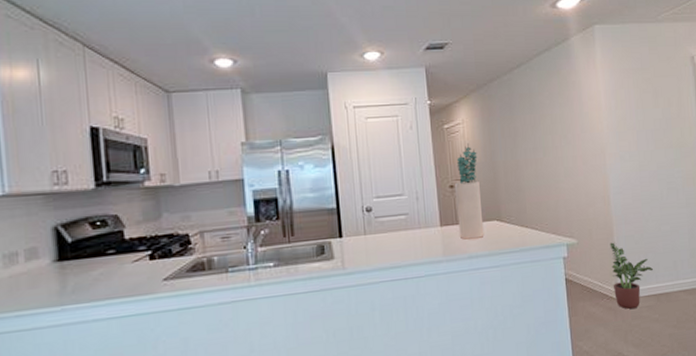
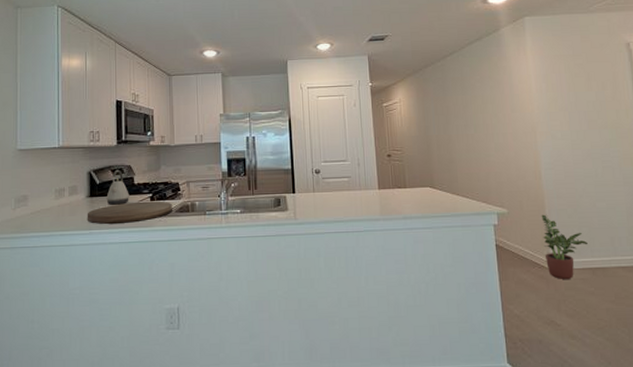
cutting board: none [55,259,182,297] -> present [87,201,172,224]
kettle: none [83,222,119,270] -> present [106,170,129,205]
vase: present [454,143,484,240] -> none [391,119,418,203]

